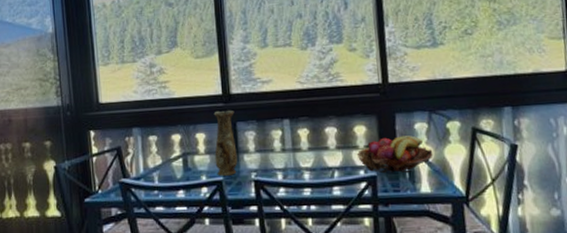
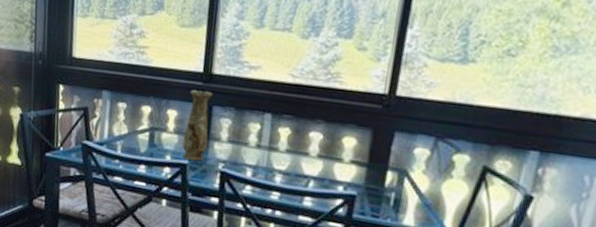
fruit basket: present [357,135,434,174] -> none [340,155,429,201]

